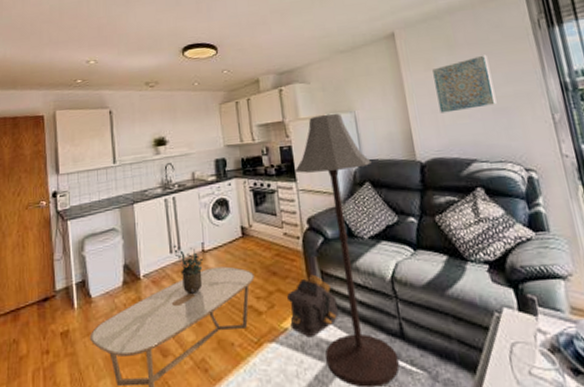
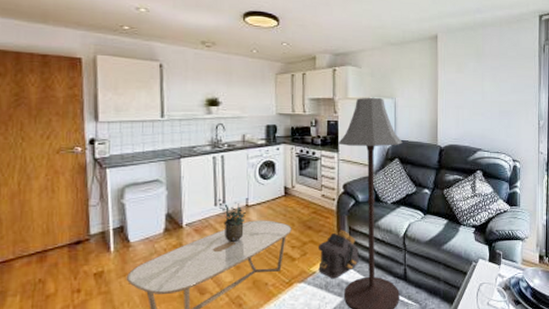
wall art: present [432,55,497,113] -> none [462,66,504,109]

